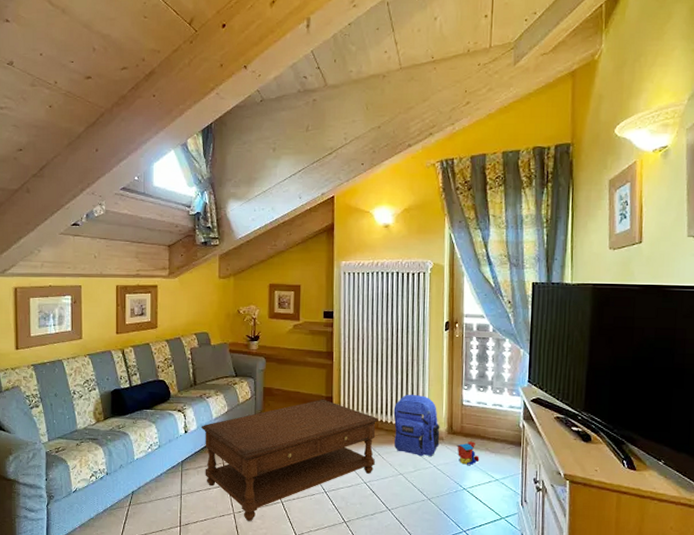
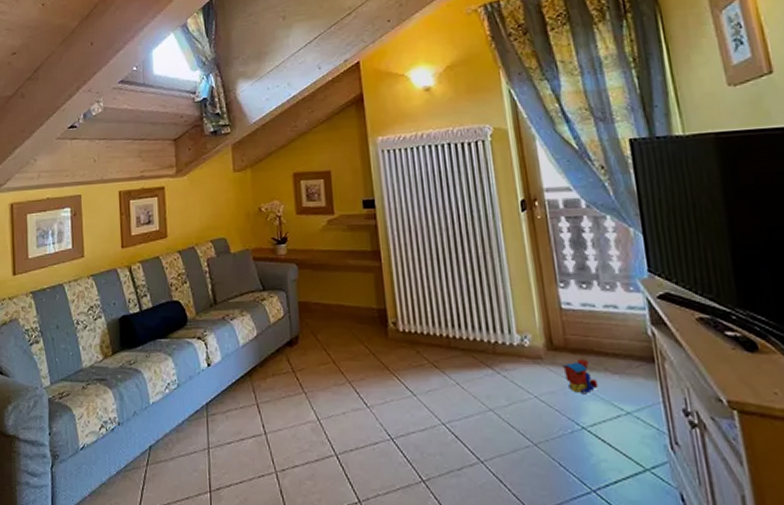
coffee table: present [201,400,379,521] -> none [226,313,453,483]
backpack: present [393,394,440,457] -> none [468,298,538,384]

